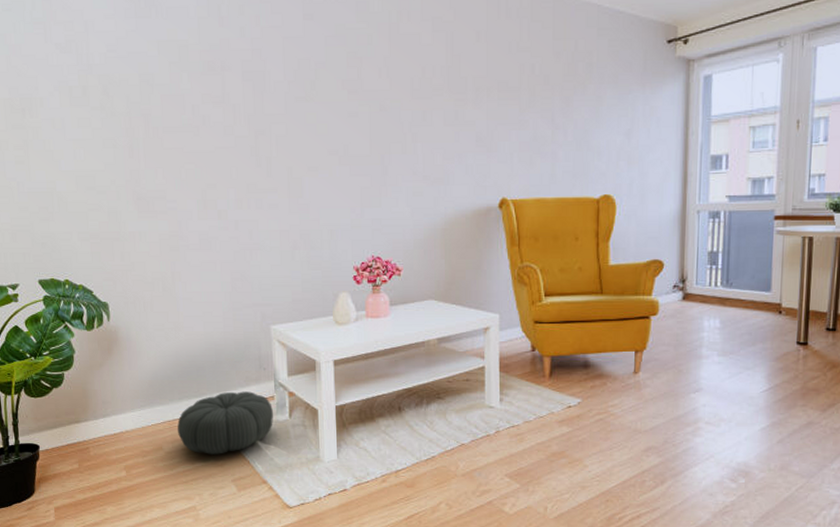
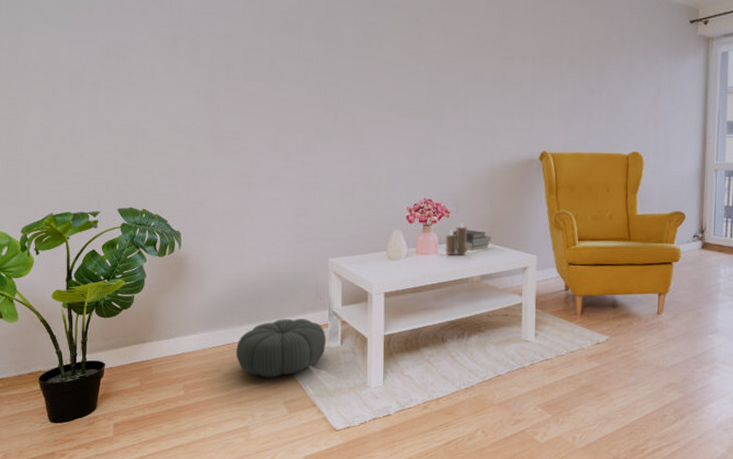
candle: none [397,282,422,317] -> present [445,223,468,256]
books: none [405,288,448,312] -> present [452,229,491,251]

